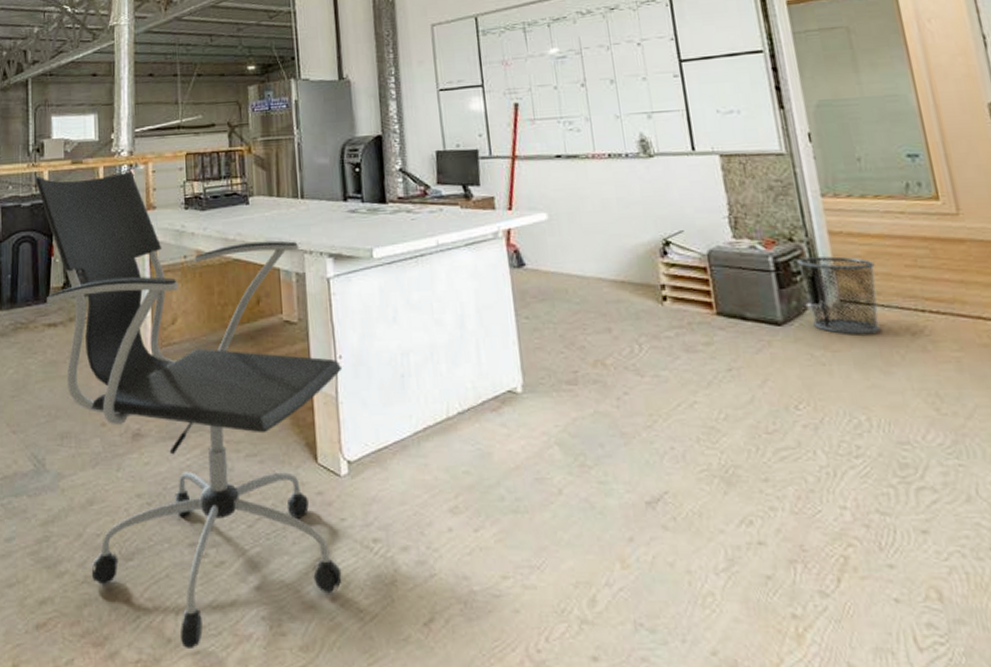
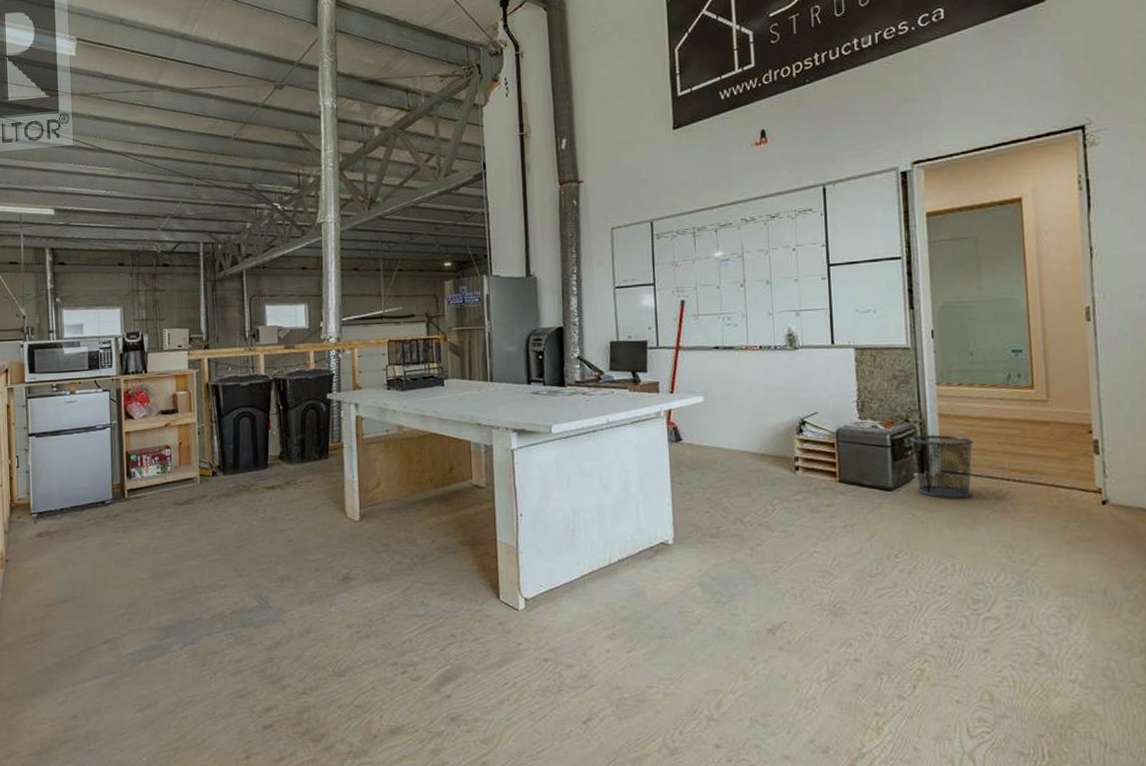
office chair: present [35,172,343,650] -> none [252,356,523,743]

